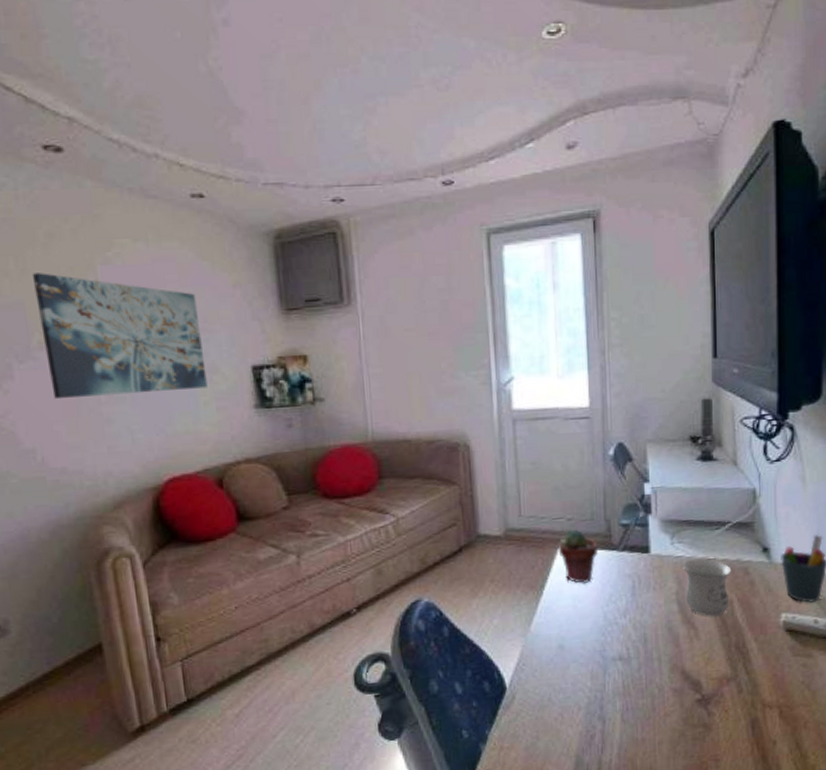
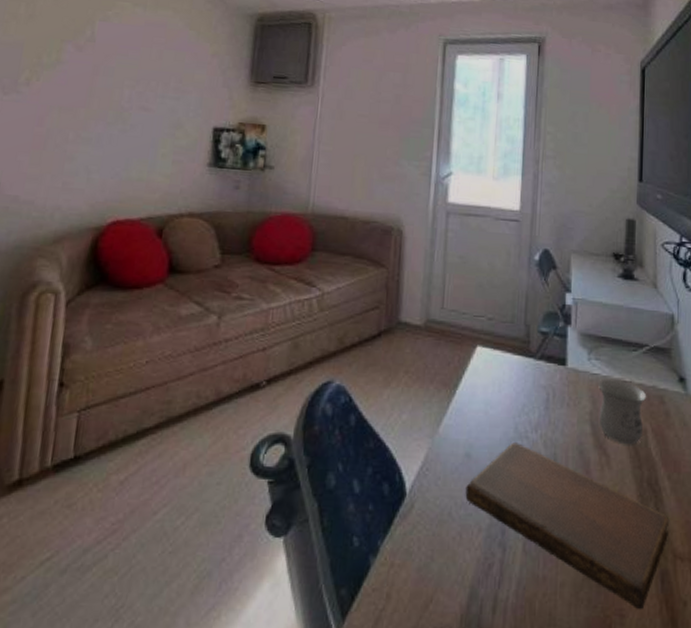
wall art: present [32,273,208,400] -> none [26,19,177,141]
potted succulent: present [558,529,599,584] -> none [476,329,516,390]
notebook: none [562,629,757,754] -> present [465,443,668,610]

